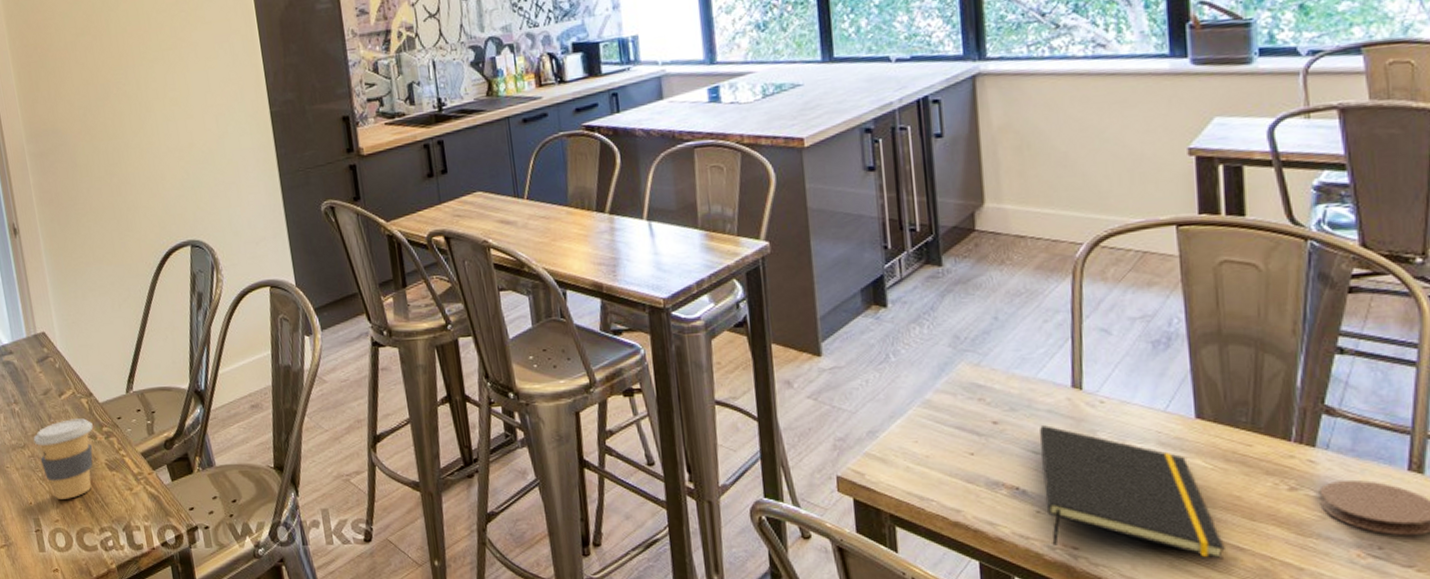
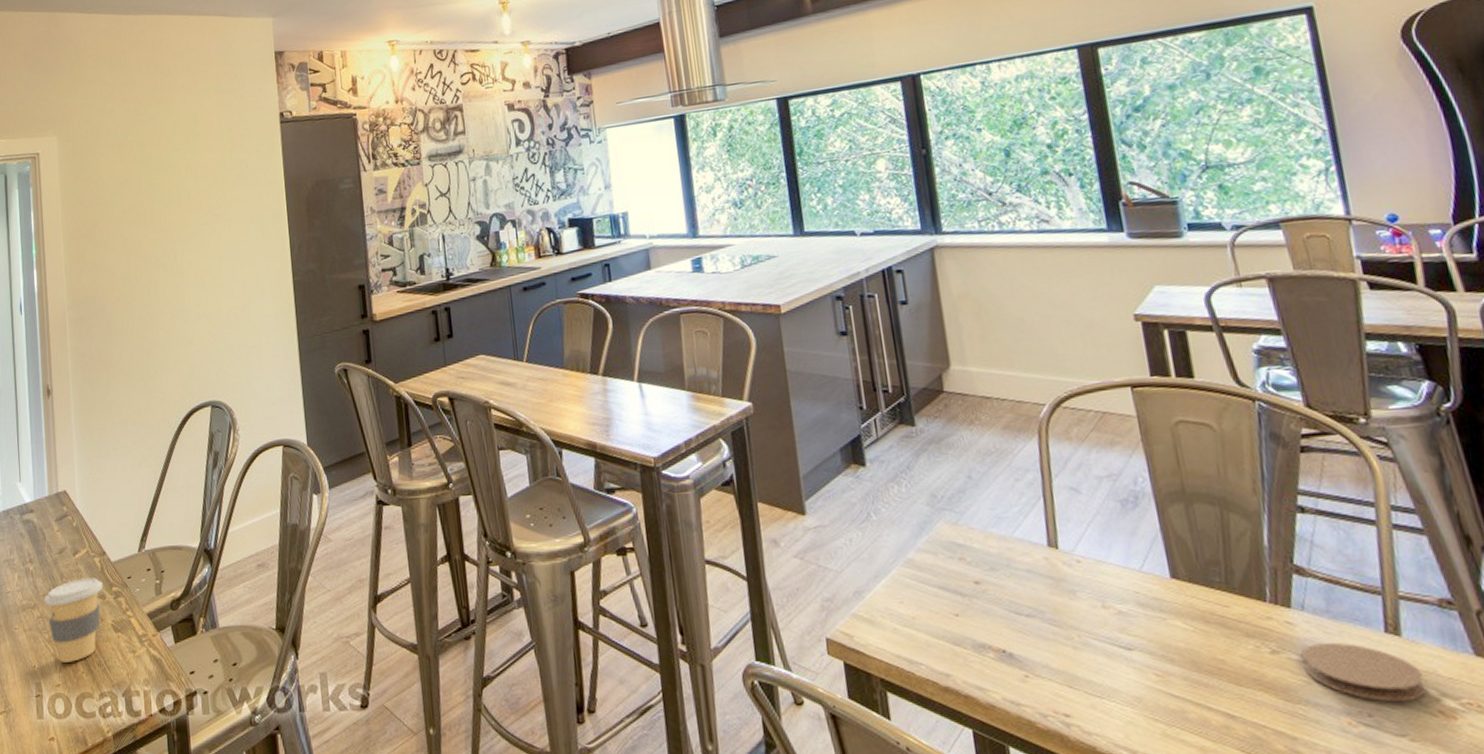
notepad: present [1039,425,1225,561] -> none [1020,585,1216,730]

